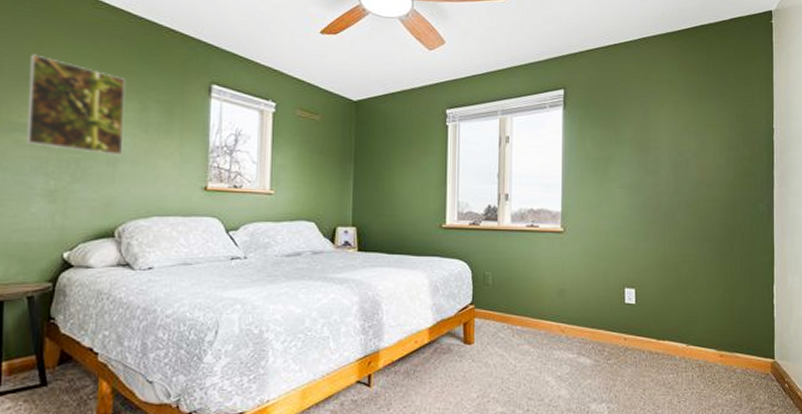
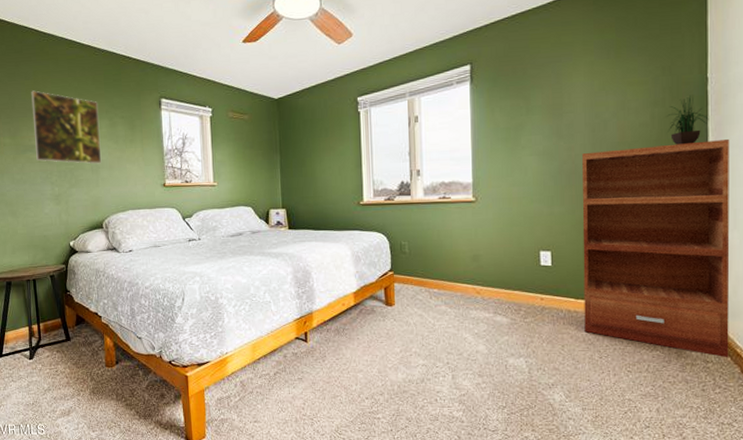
bookshelf: none [665,187,792,402] -> present [582,138,730,358]
potted plant: none [740,142,775,190] -> present [667,95,709,145]

